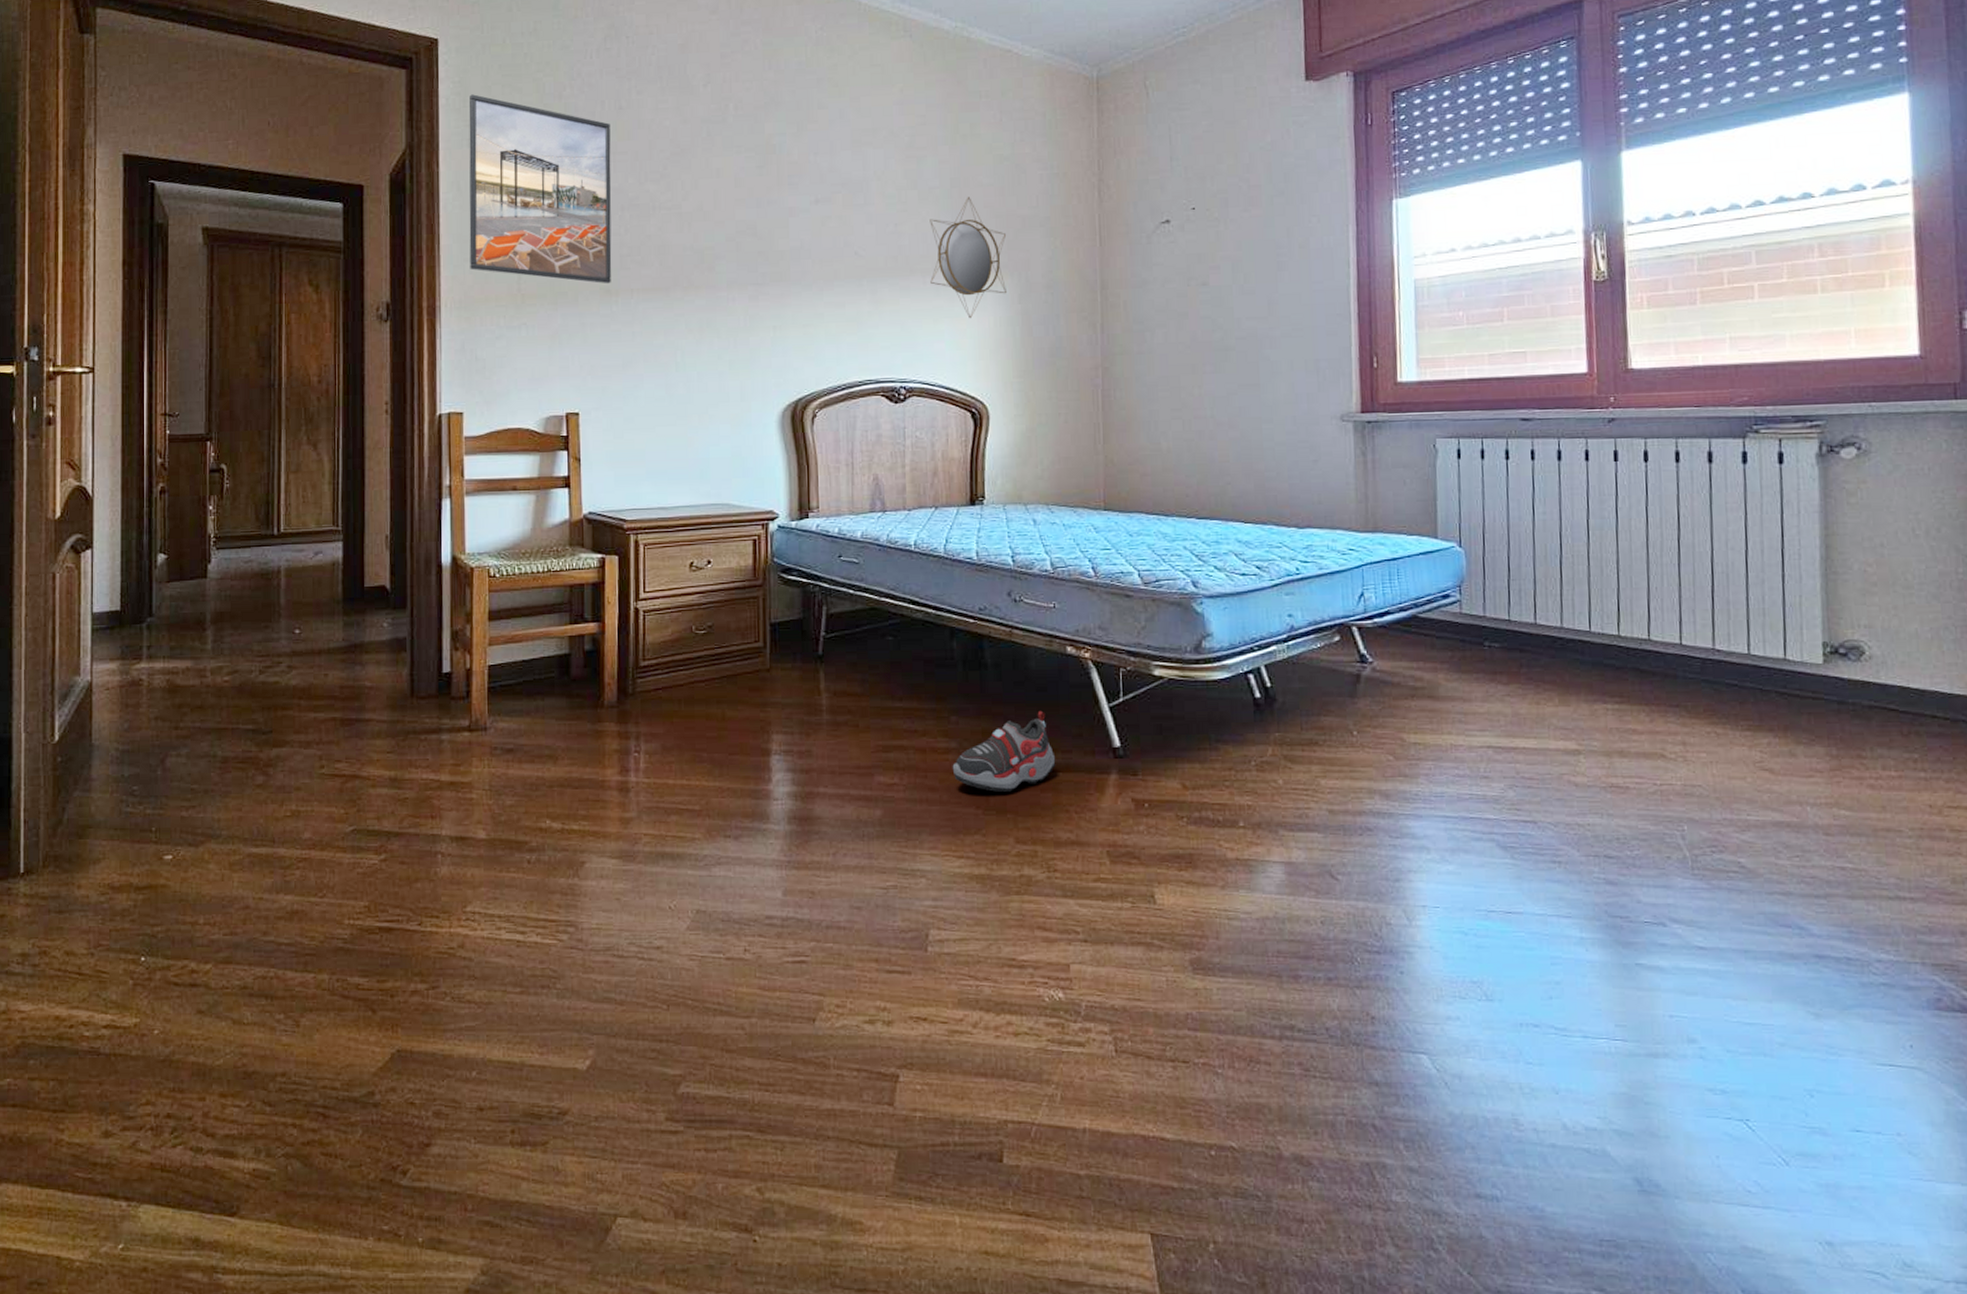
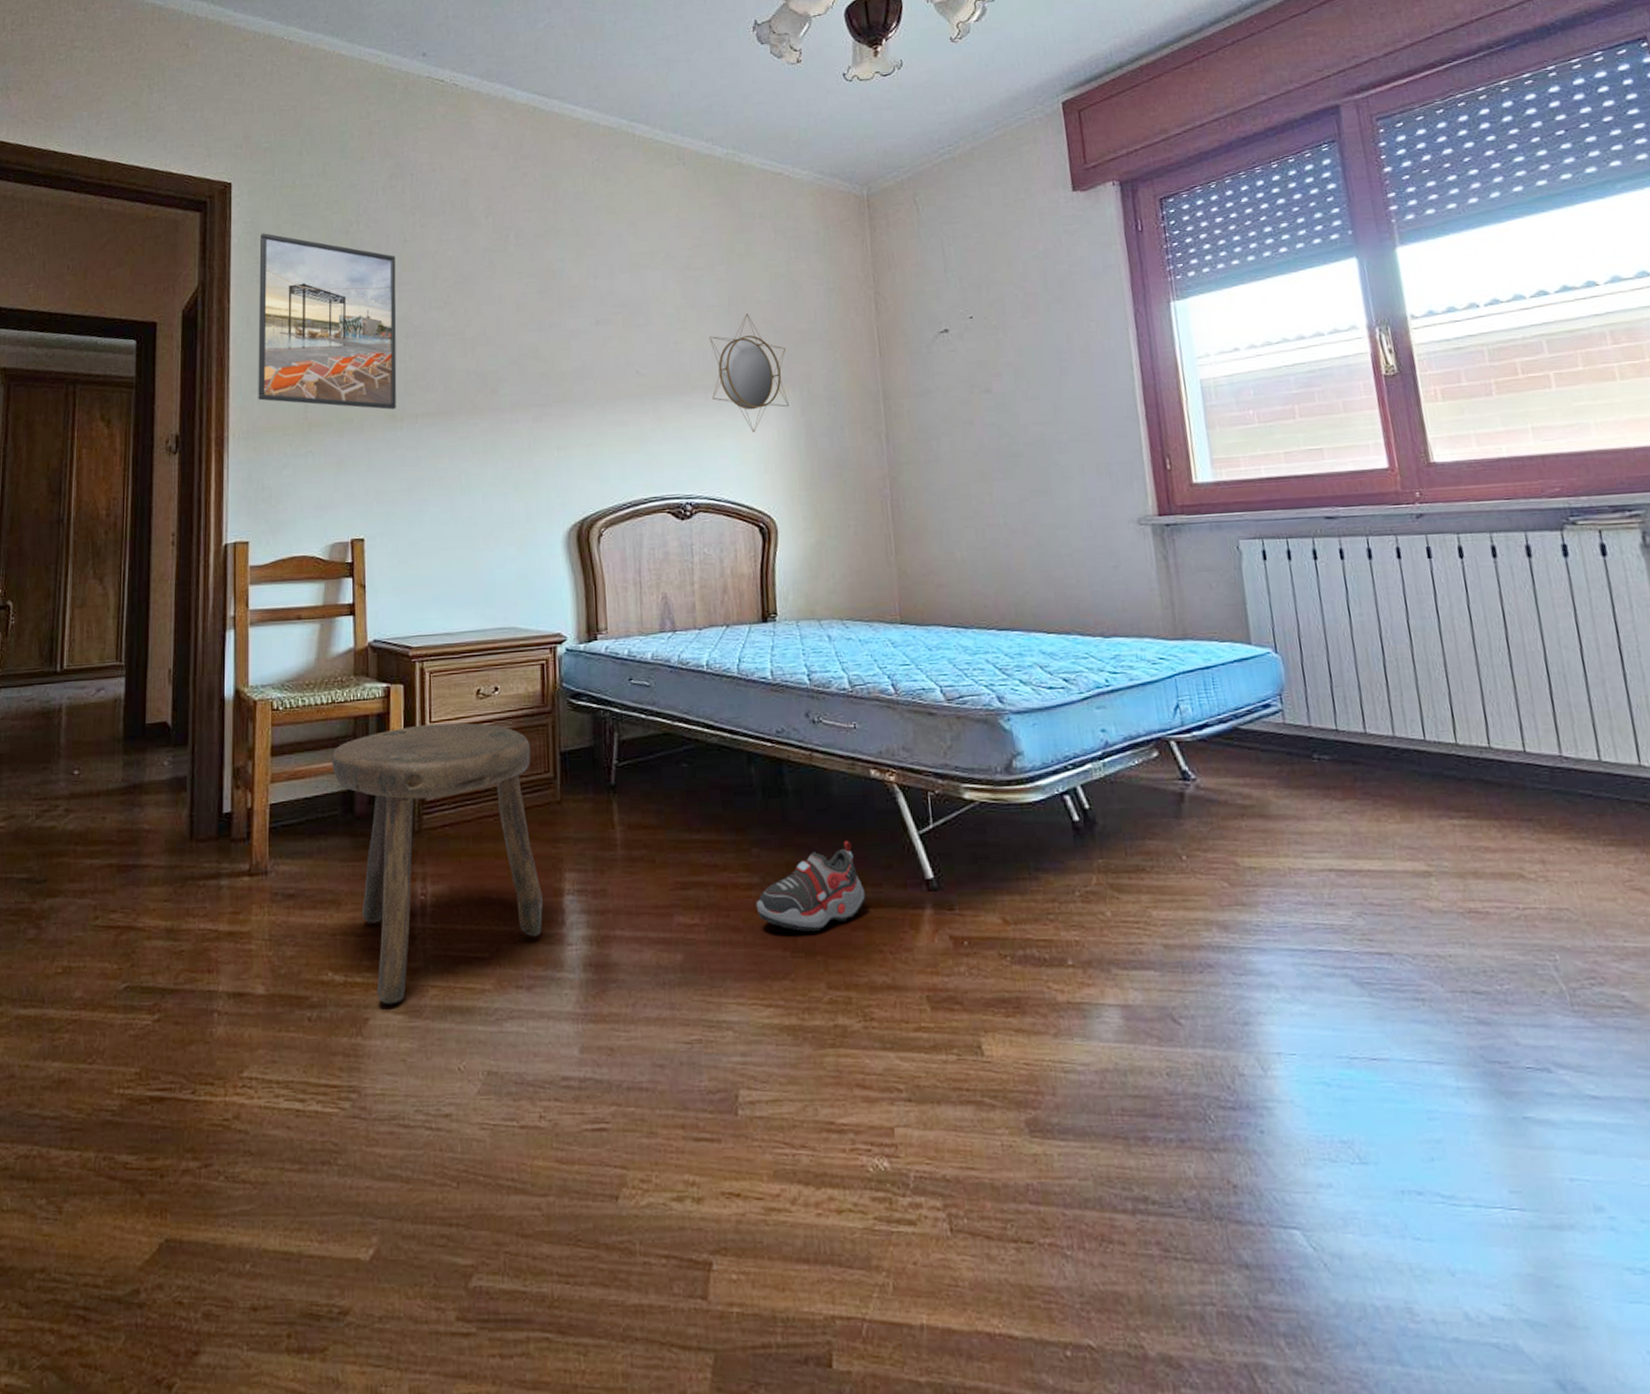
stool: none [548,593,751,850] -> present [332,722,543,1005]

